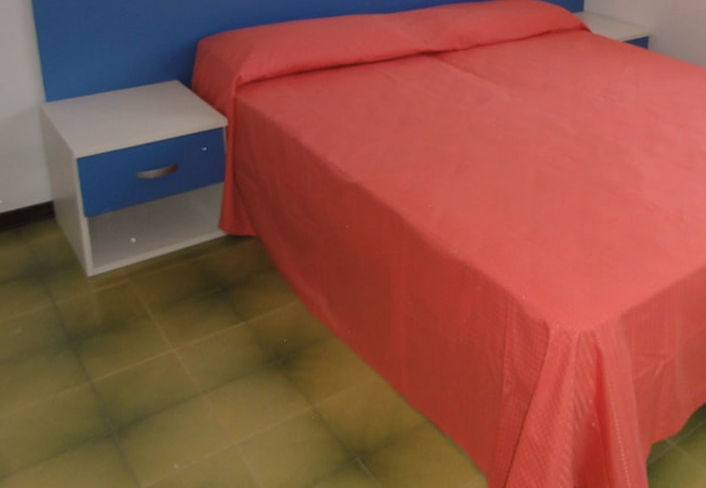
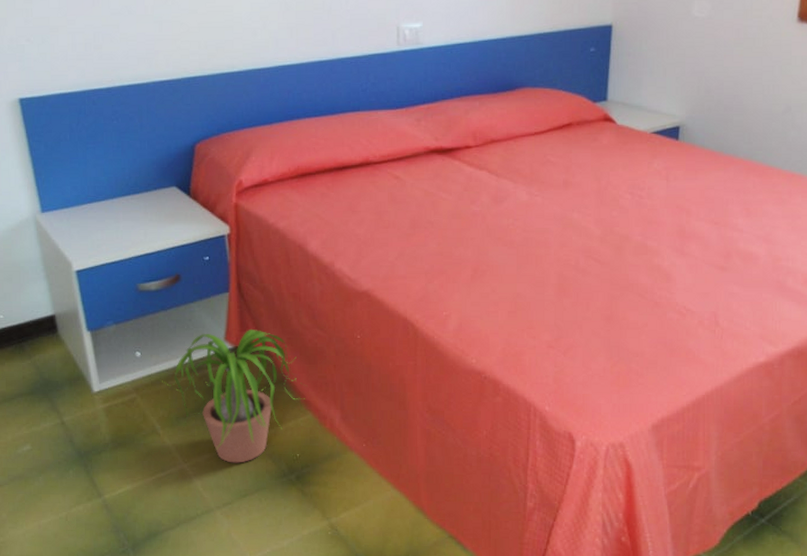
potted plant: none [153,218,296,348] -> present [160,330,307,463]

